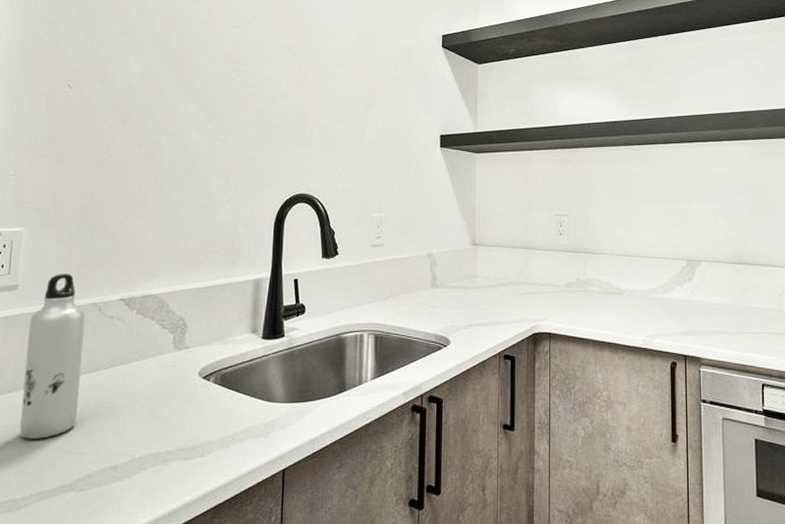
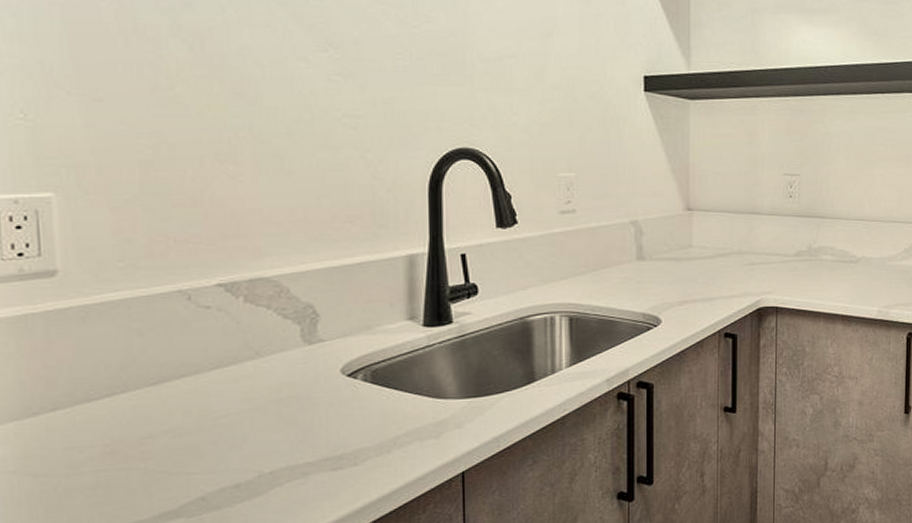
water bottle: present [20,274,85,439] -> none [83,254,174,462]

